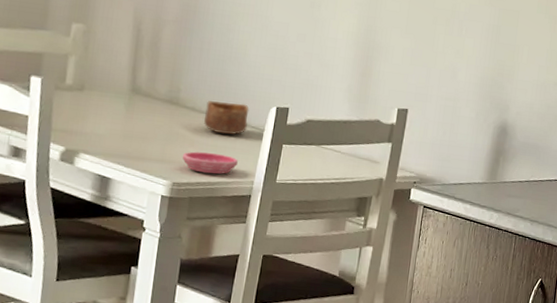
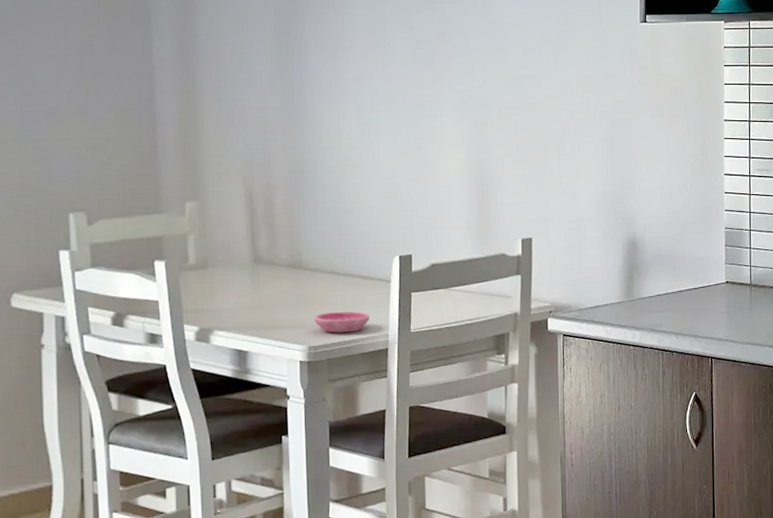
bowl: present [204,101,249,135] -> none [329,257,374,291]

